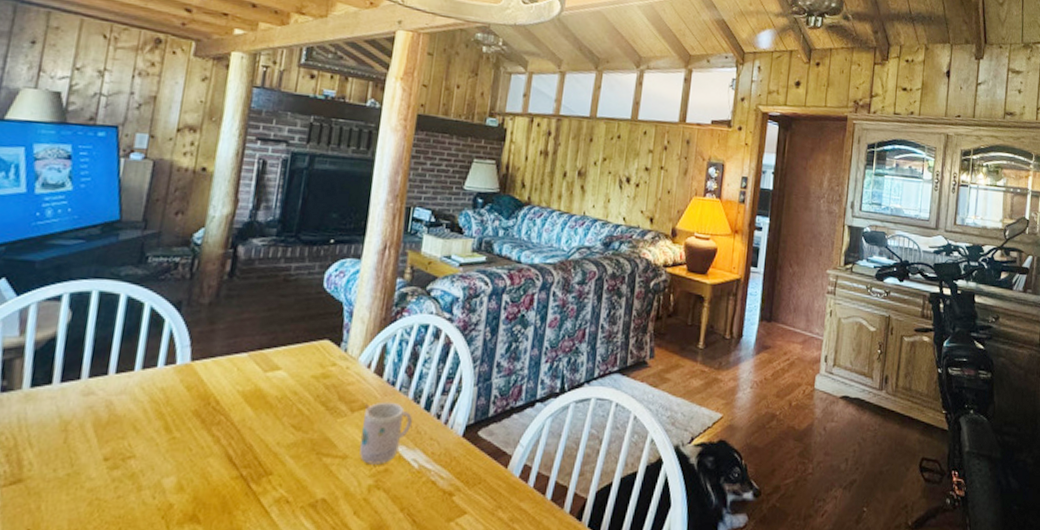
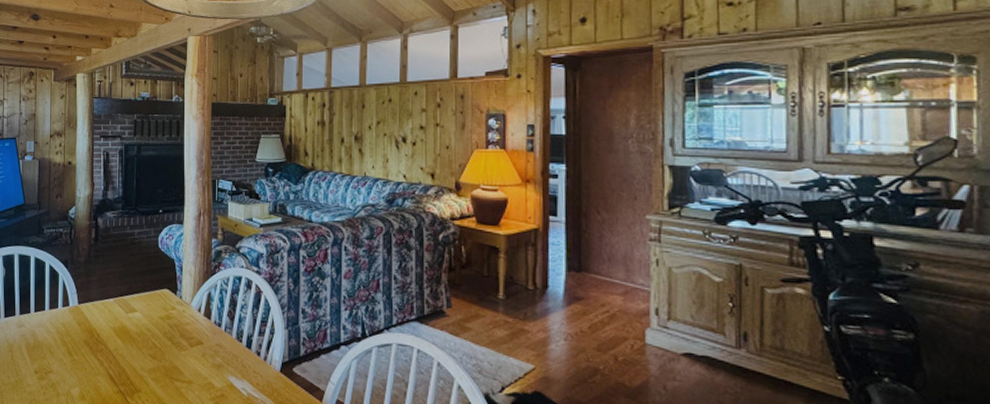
mug: present [359,401,412,465] -> none [200,339,237,391]

